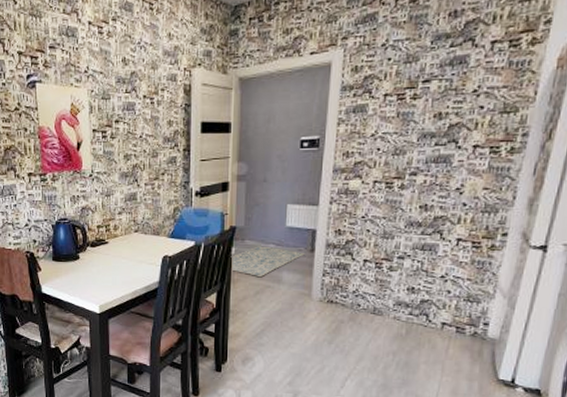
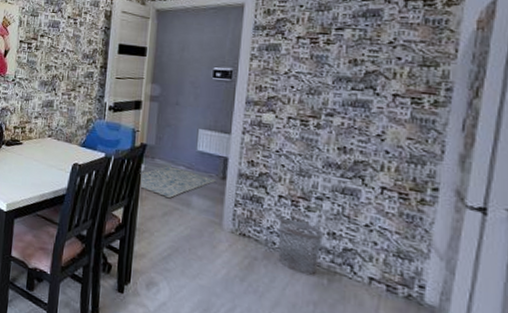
wastebasket: none [362,280,404,330] -> present [278,218,323,275]

